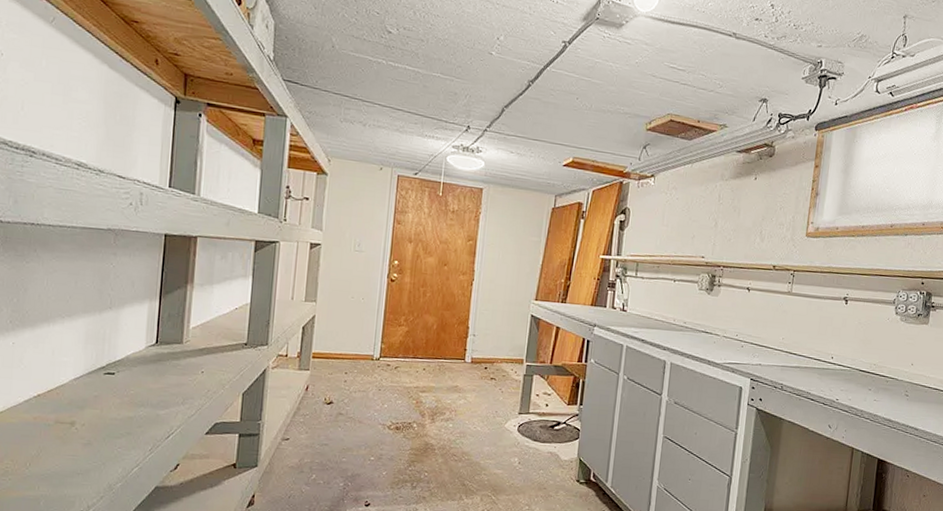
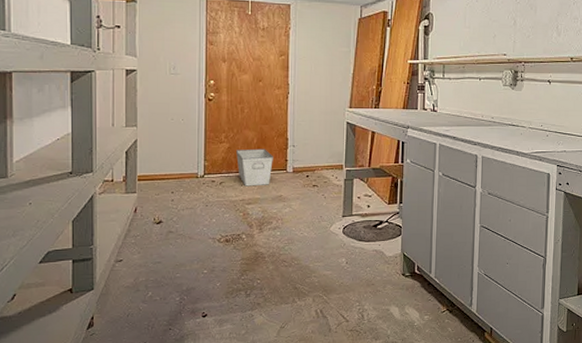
storage bin: none [414,334,452,374] -> present [236,149,273,187]

